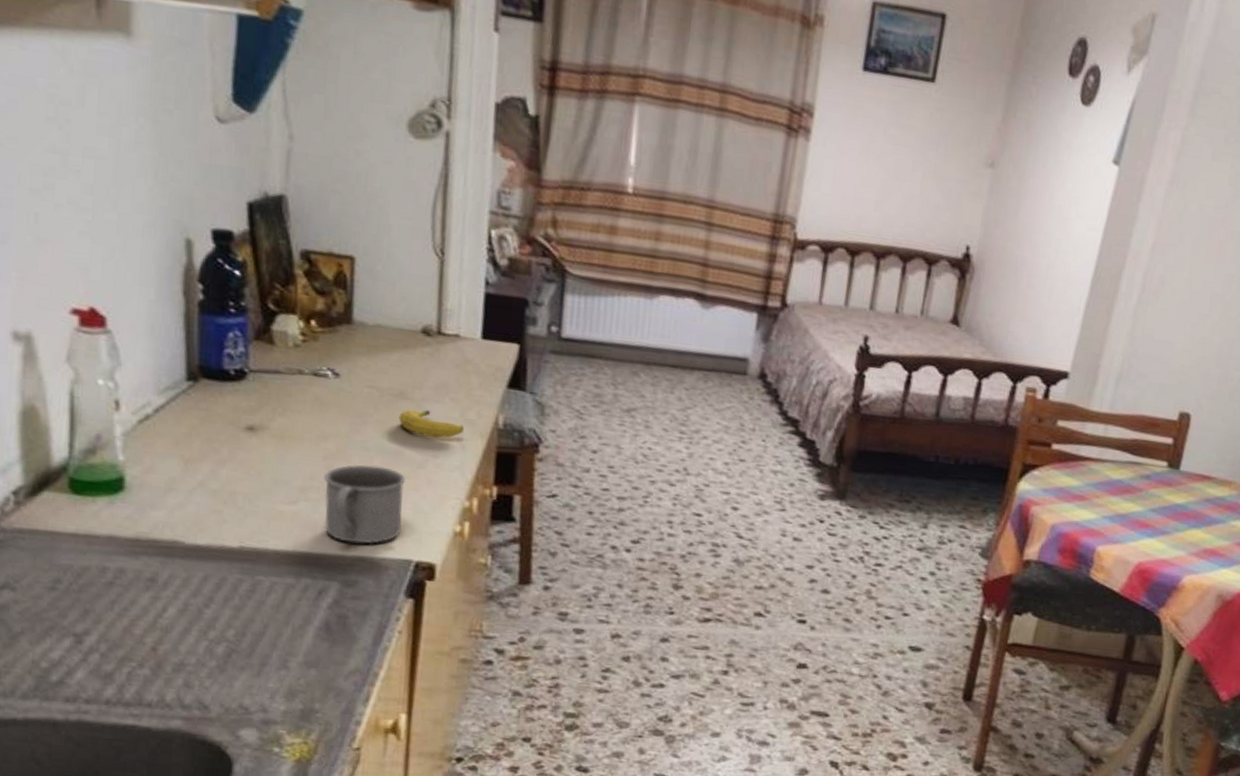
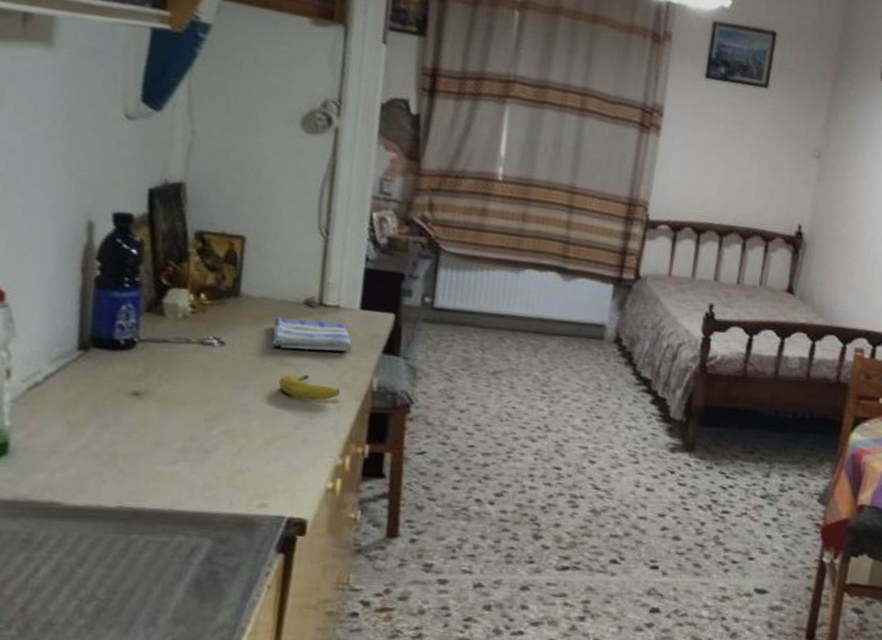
mug: present [324,464,405,545] -> none [201,426,282,502]
dish towel: none [389,347,475,385] -> present [271,317,353,352]

